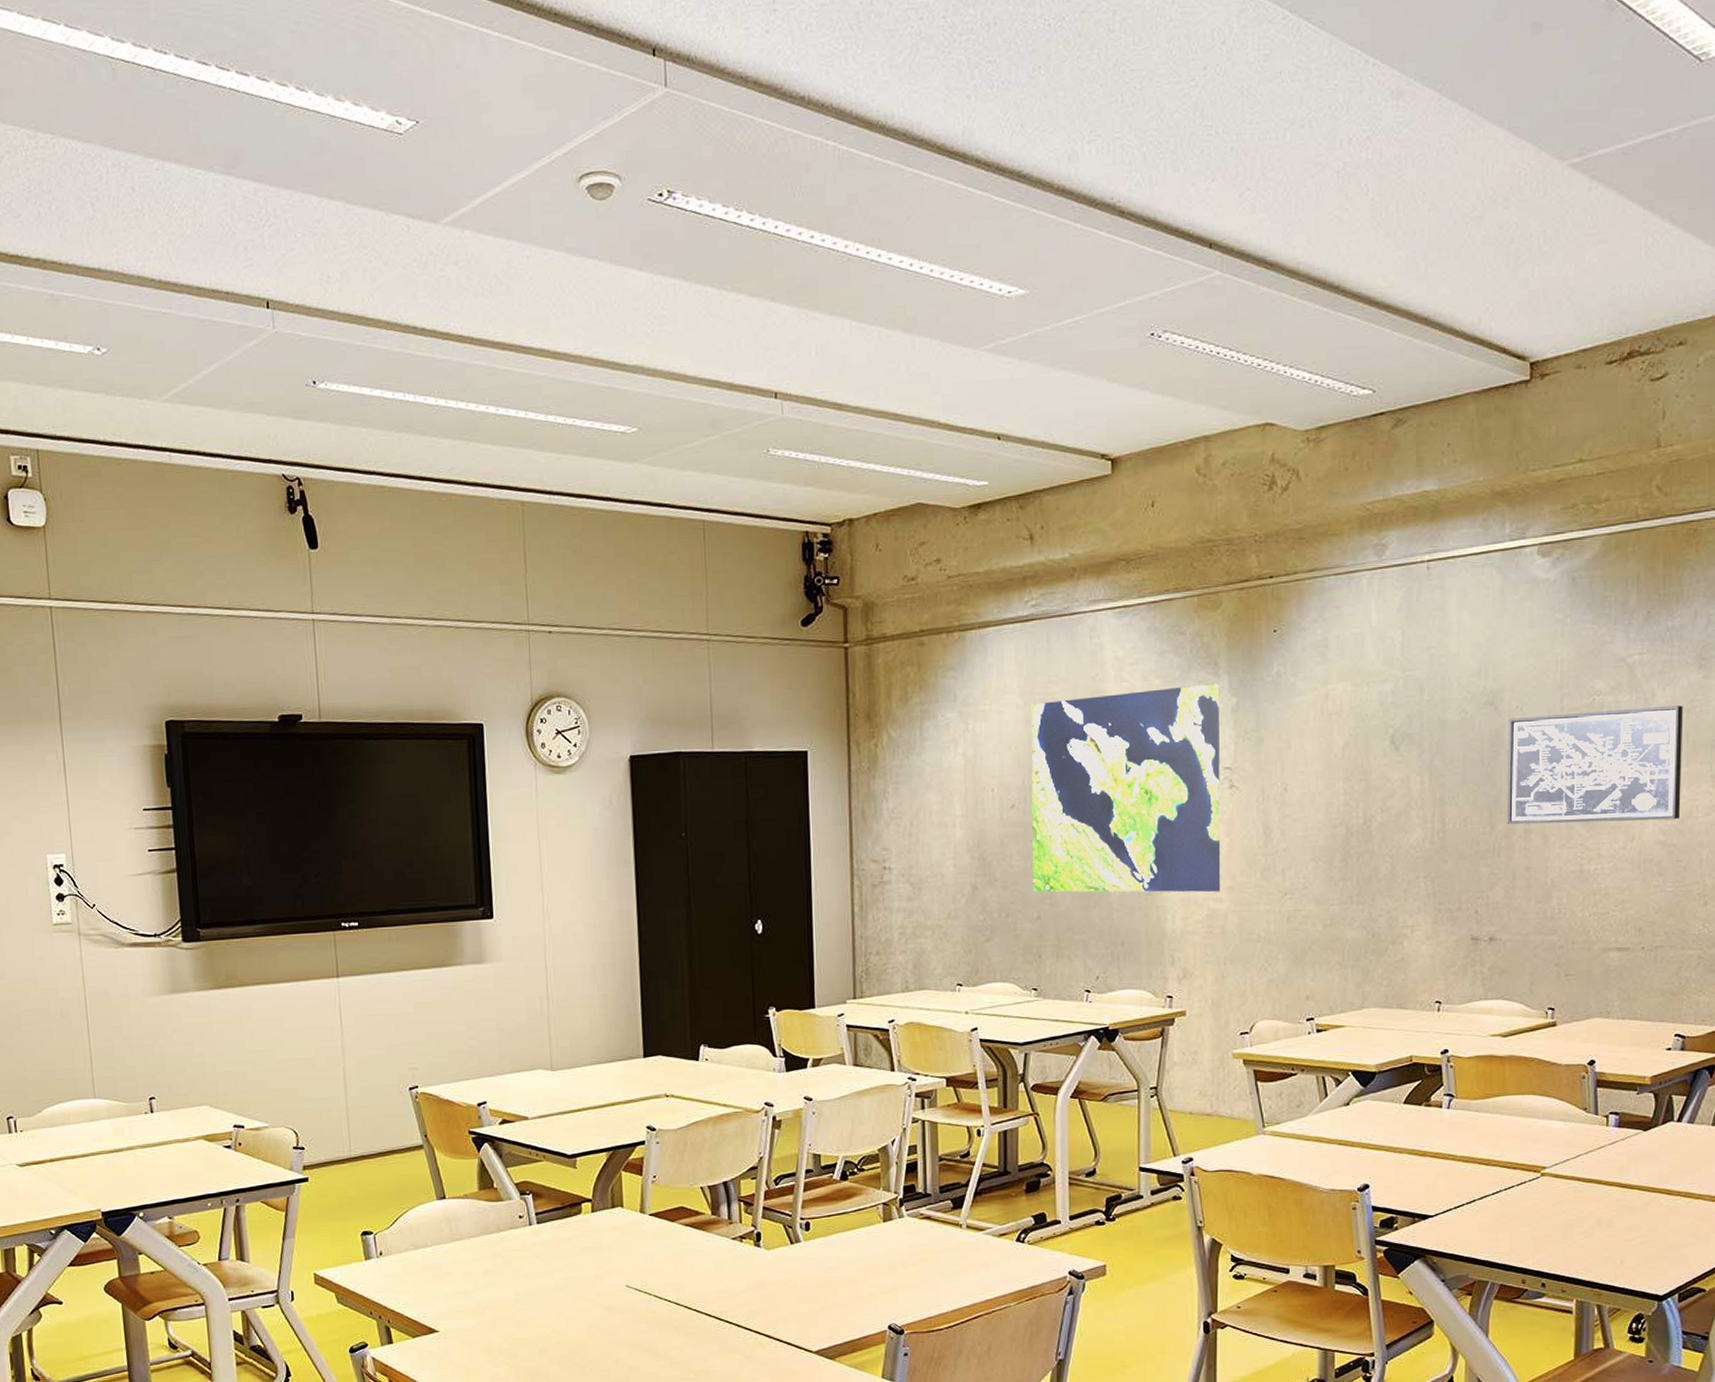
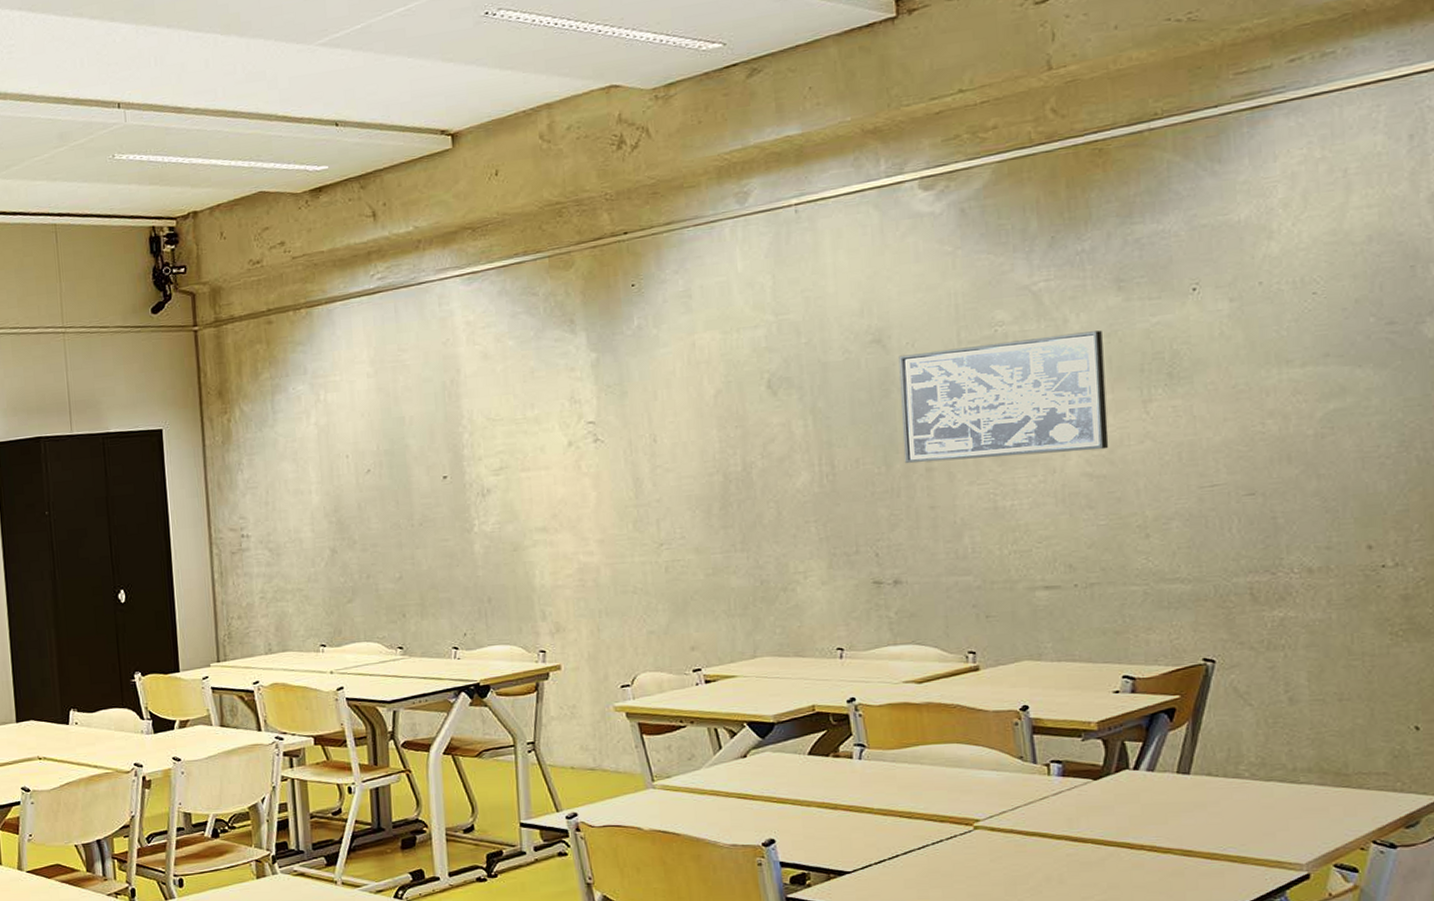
world map: present [1031,683,1221,893] -> none [381,340,591,553]

